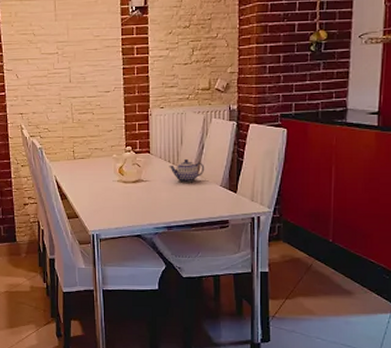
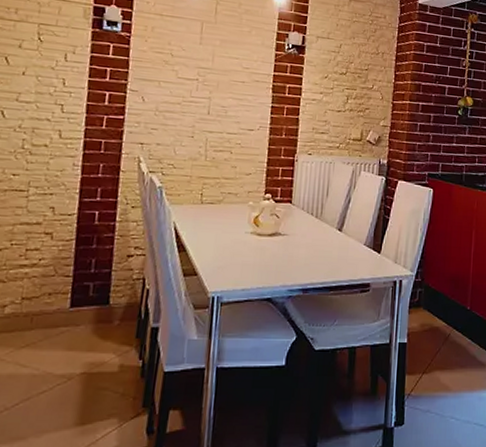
teapot: present [169,158,205,183] -> none [311,212,350,240]

